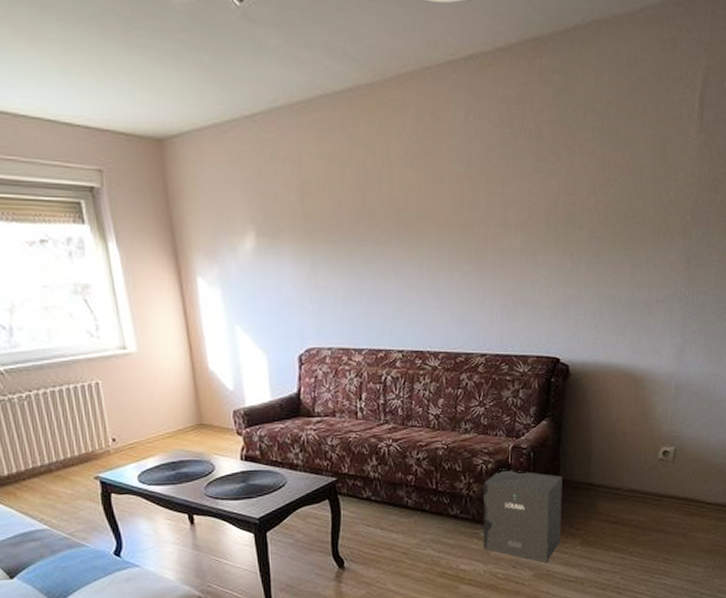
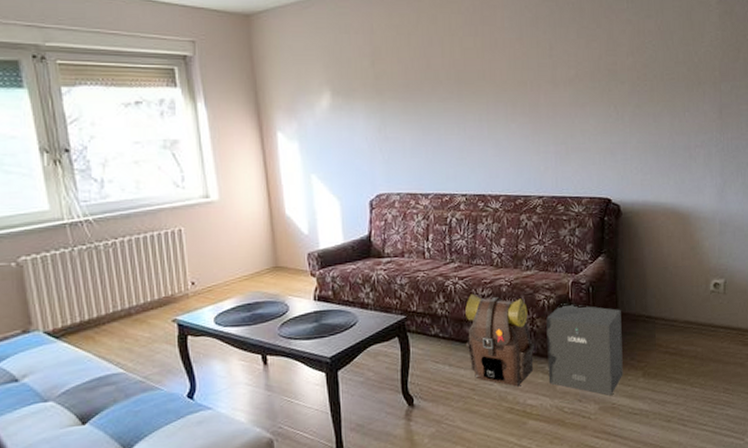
backpack: none [398,456,471,552] -> present [465,293,536,387]

